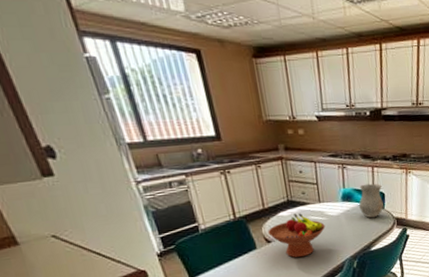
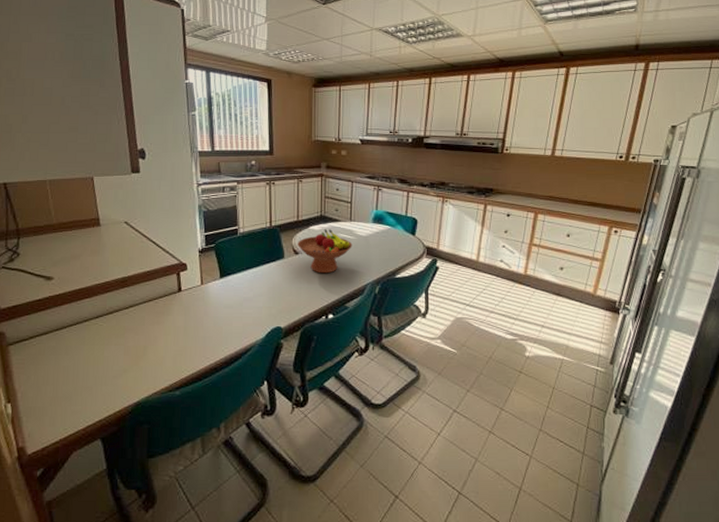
vase: present [358,183,384,218] -> none [388,208,416,244]

